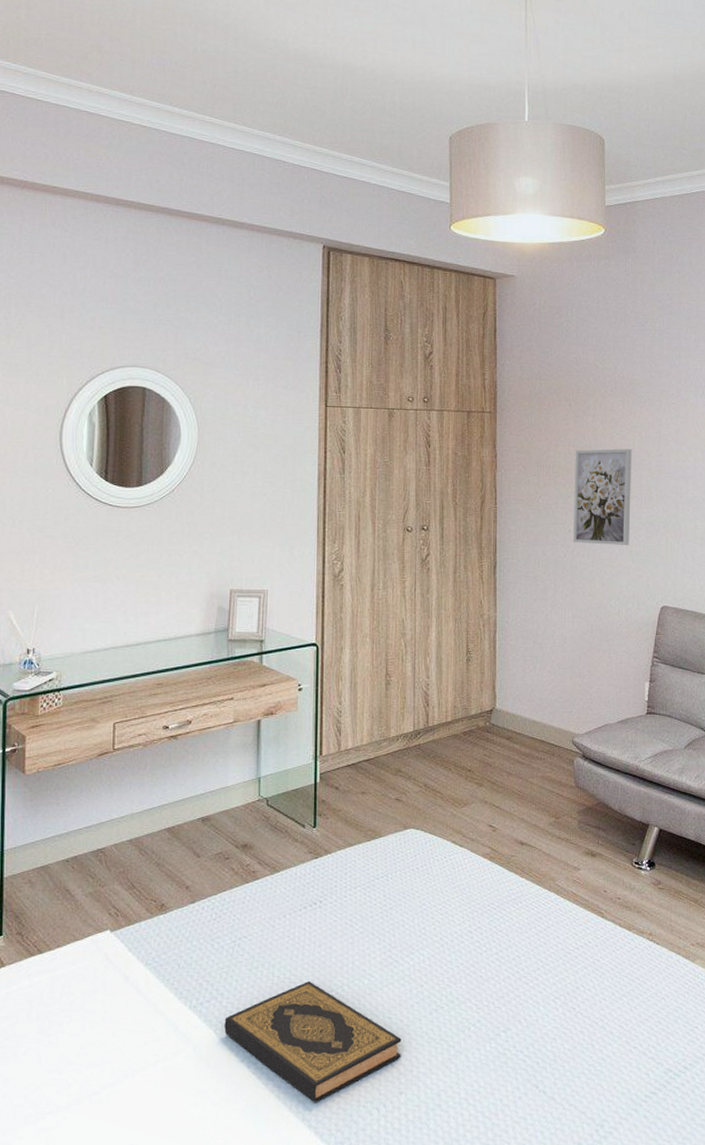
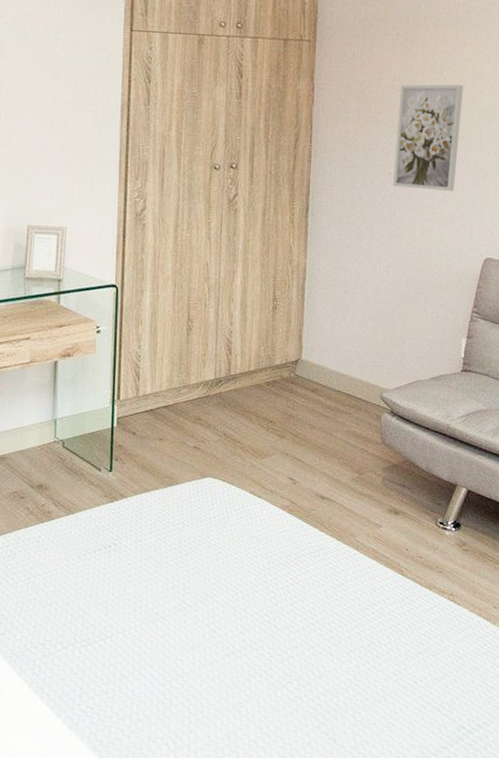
hardback book: present [224,981,402,1102] -> none [18,621,193,735]

